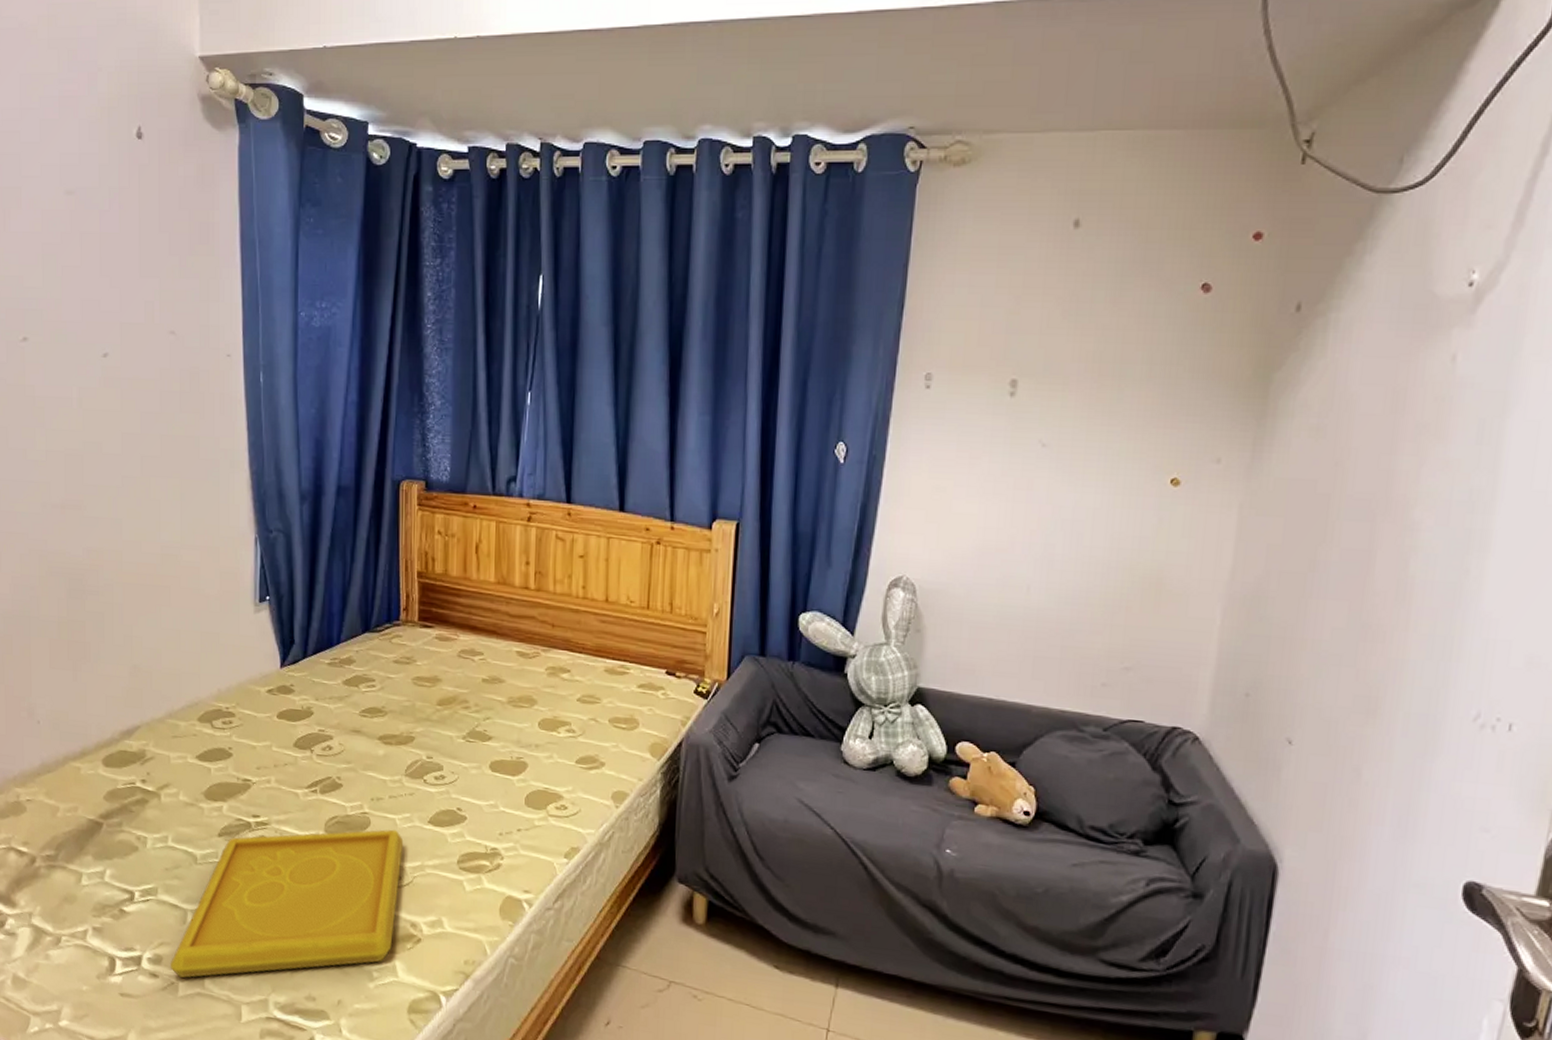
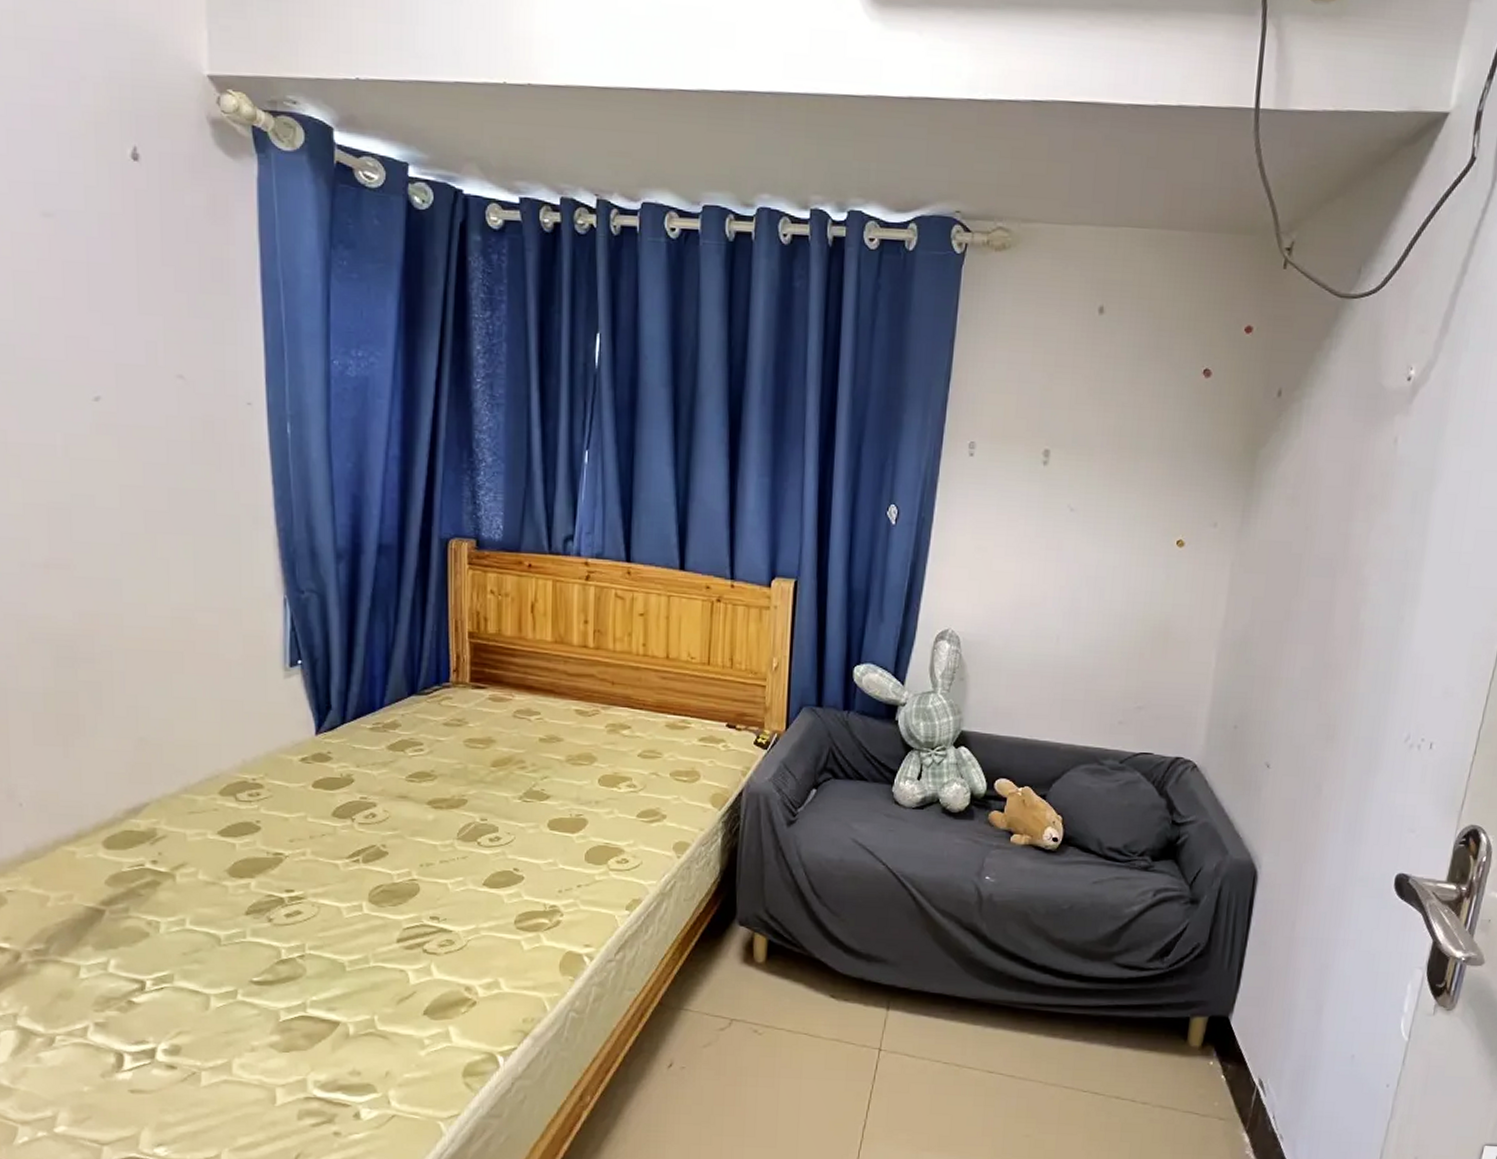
serving tray: present [171,829,404,978] -> none [191,894,457,1066]

